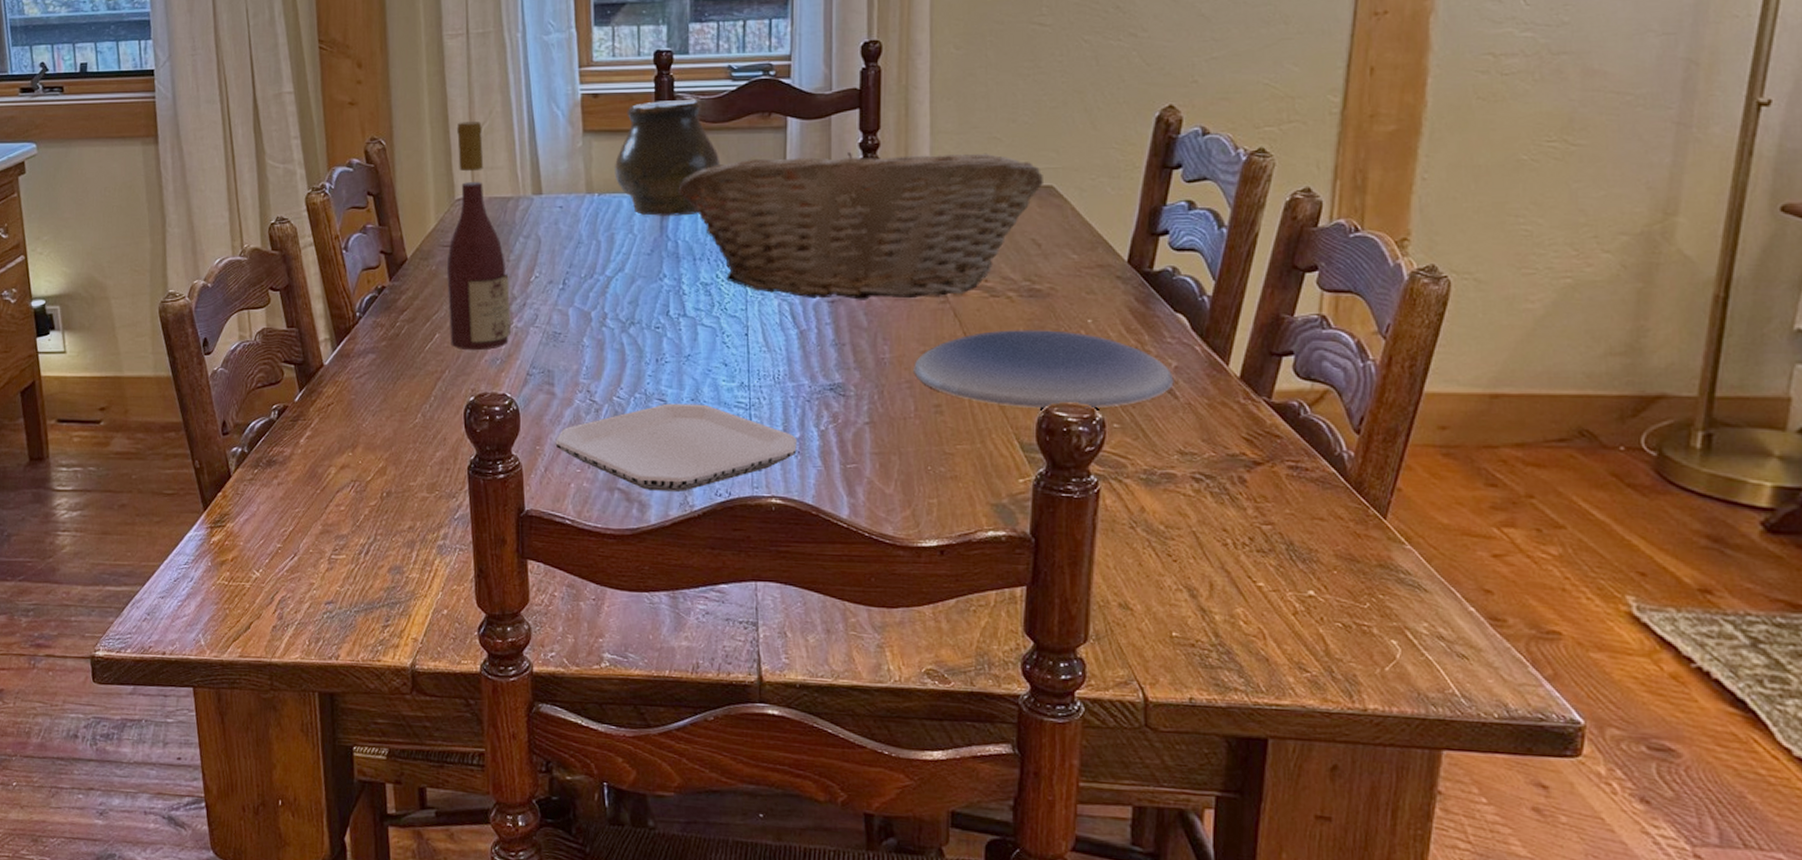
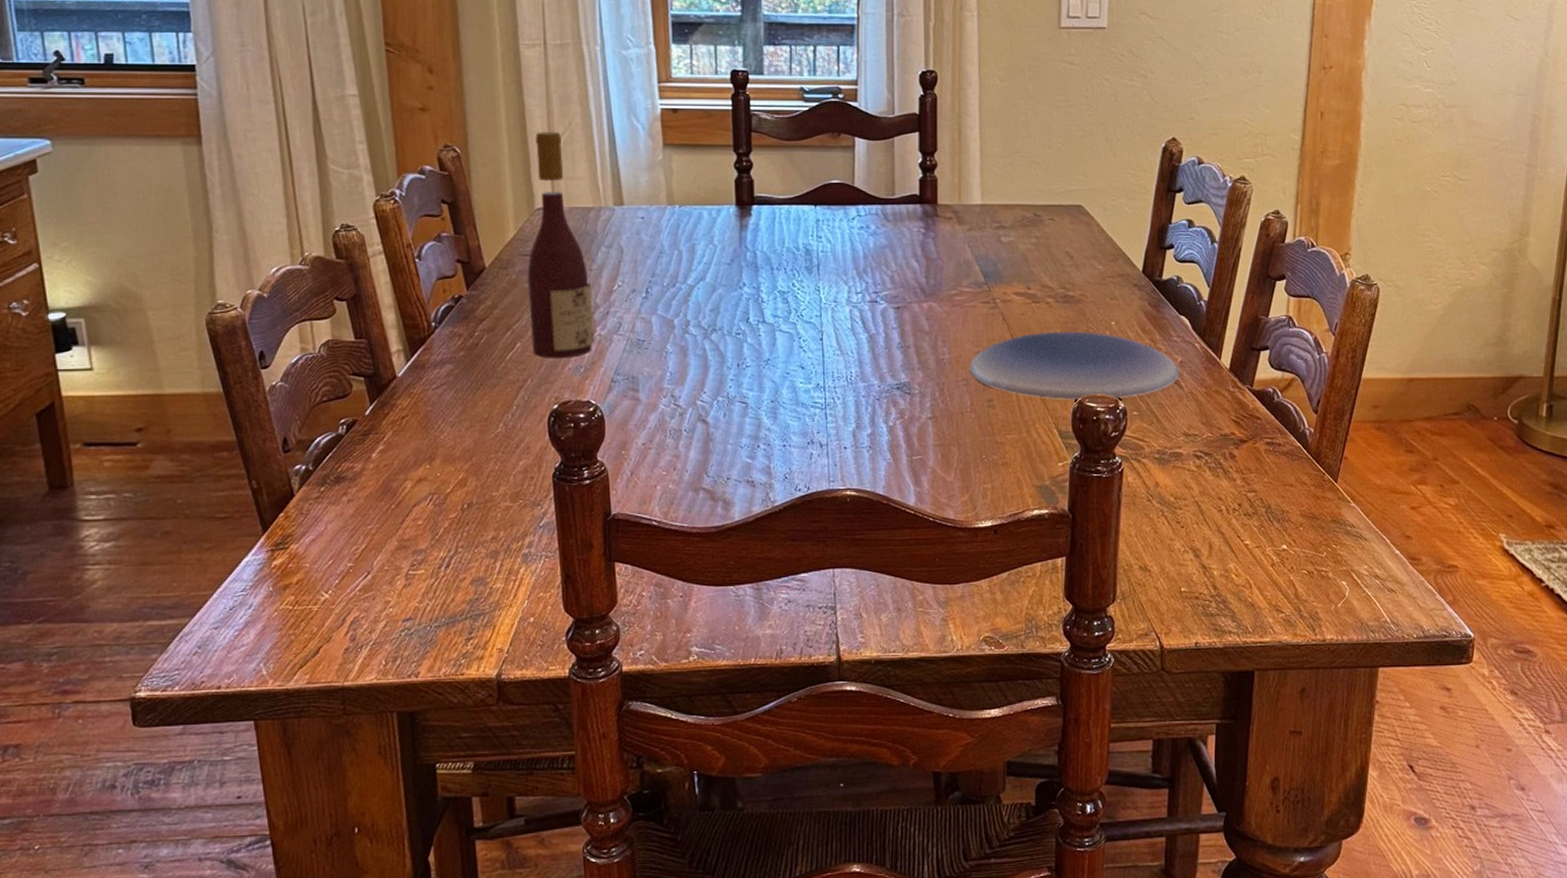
plate: present [555,403,797,492] -> none [641,405,868,489]
vase: present [615,100,721,216] -> none [695,118,795,228]
fruit basket: present [678,151,1043,300] -> none [755,170,1074,306]

